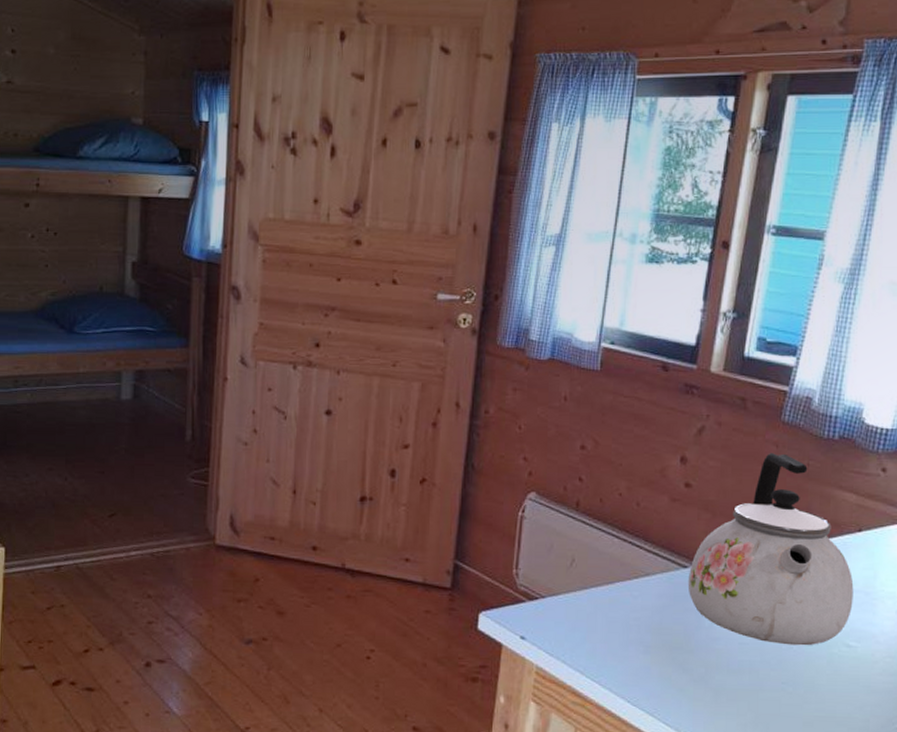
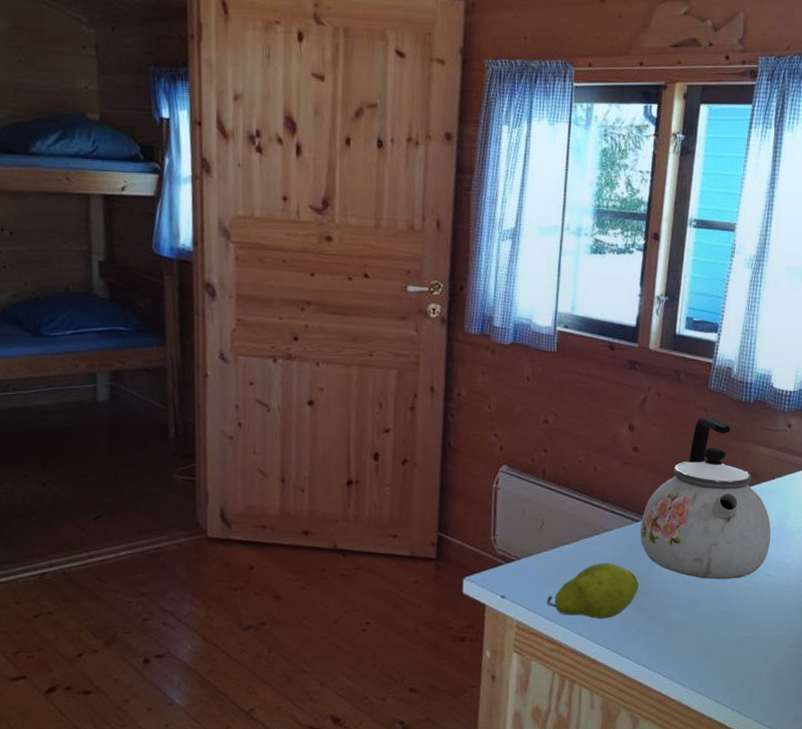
fruit: none [572,611,684,676] -> present [547,562,639,619]

